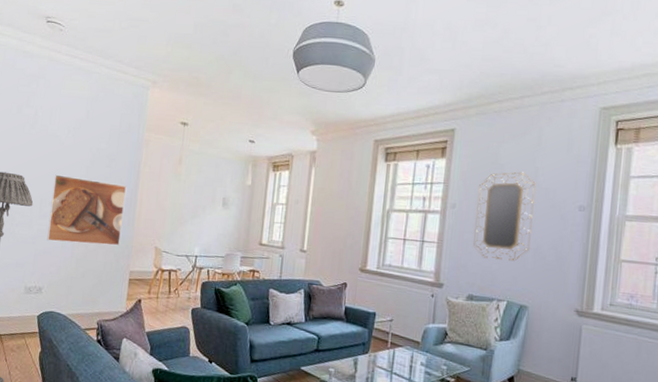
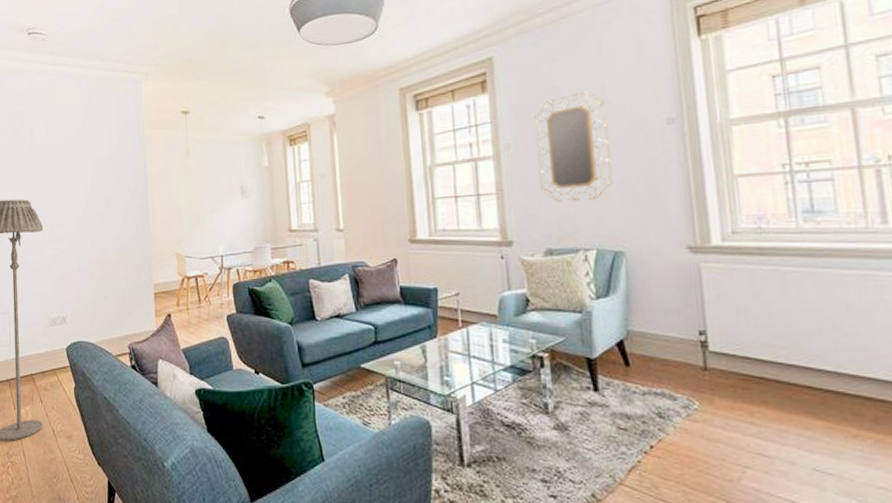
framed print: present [47,174,127,246] -> none [61,191,138,265]

